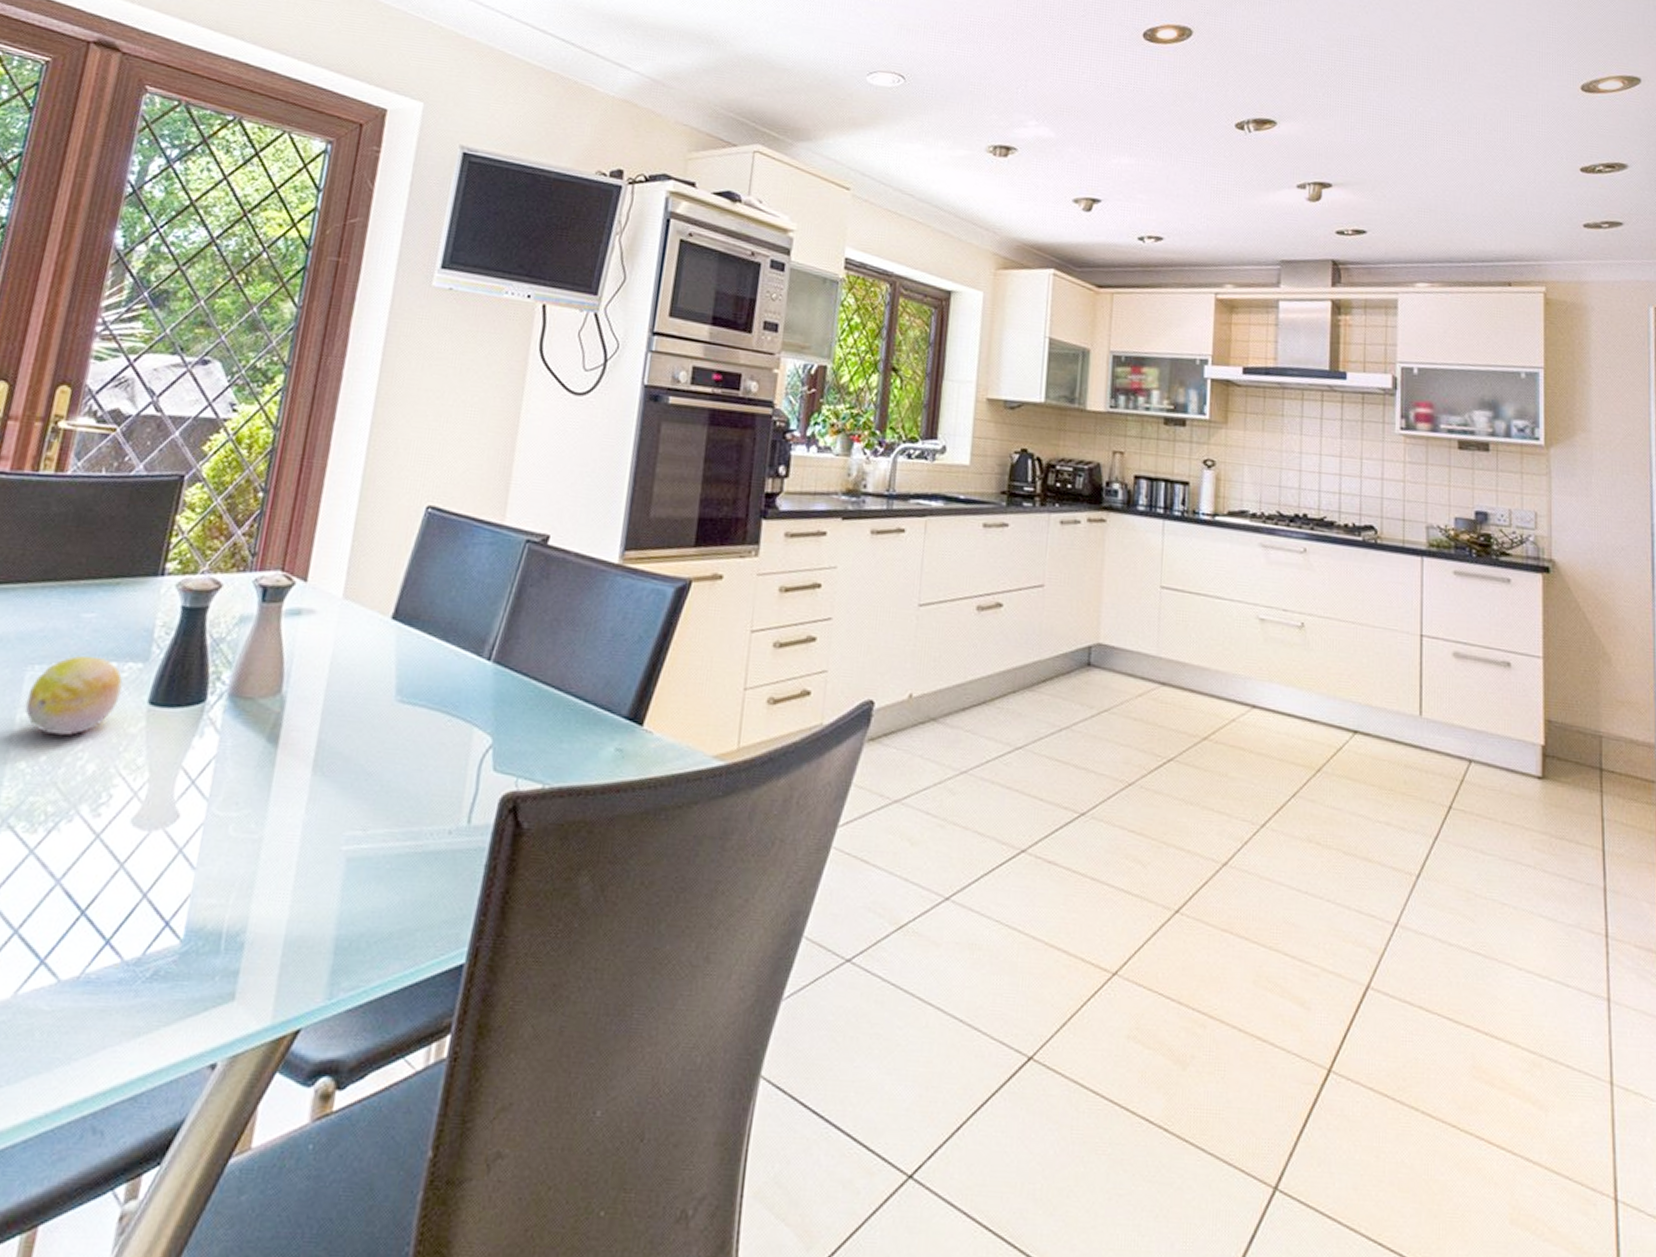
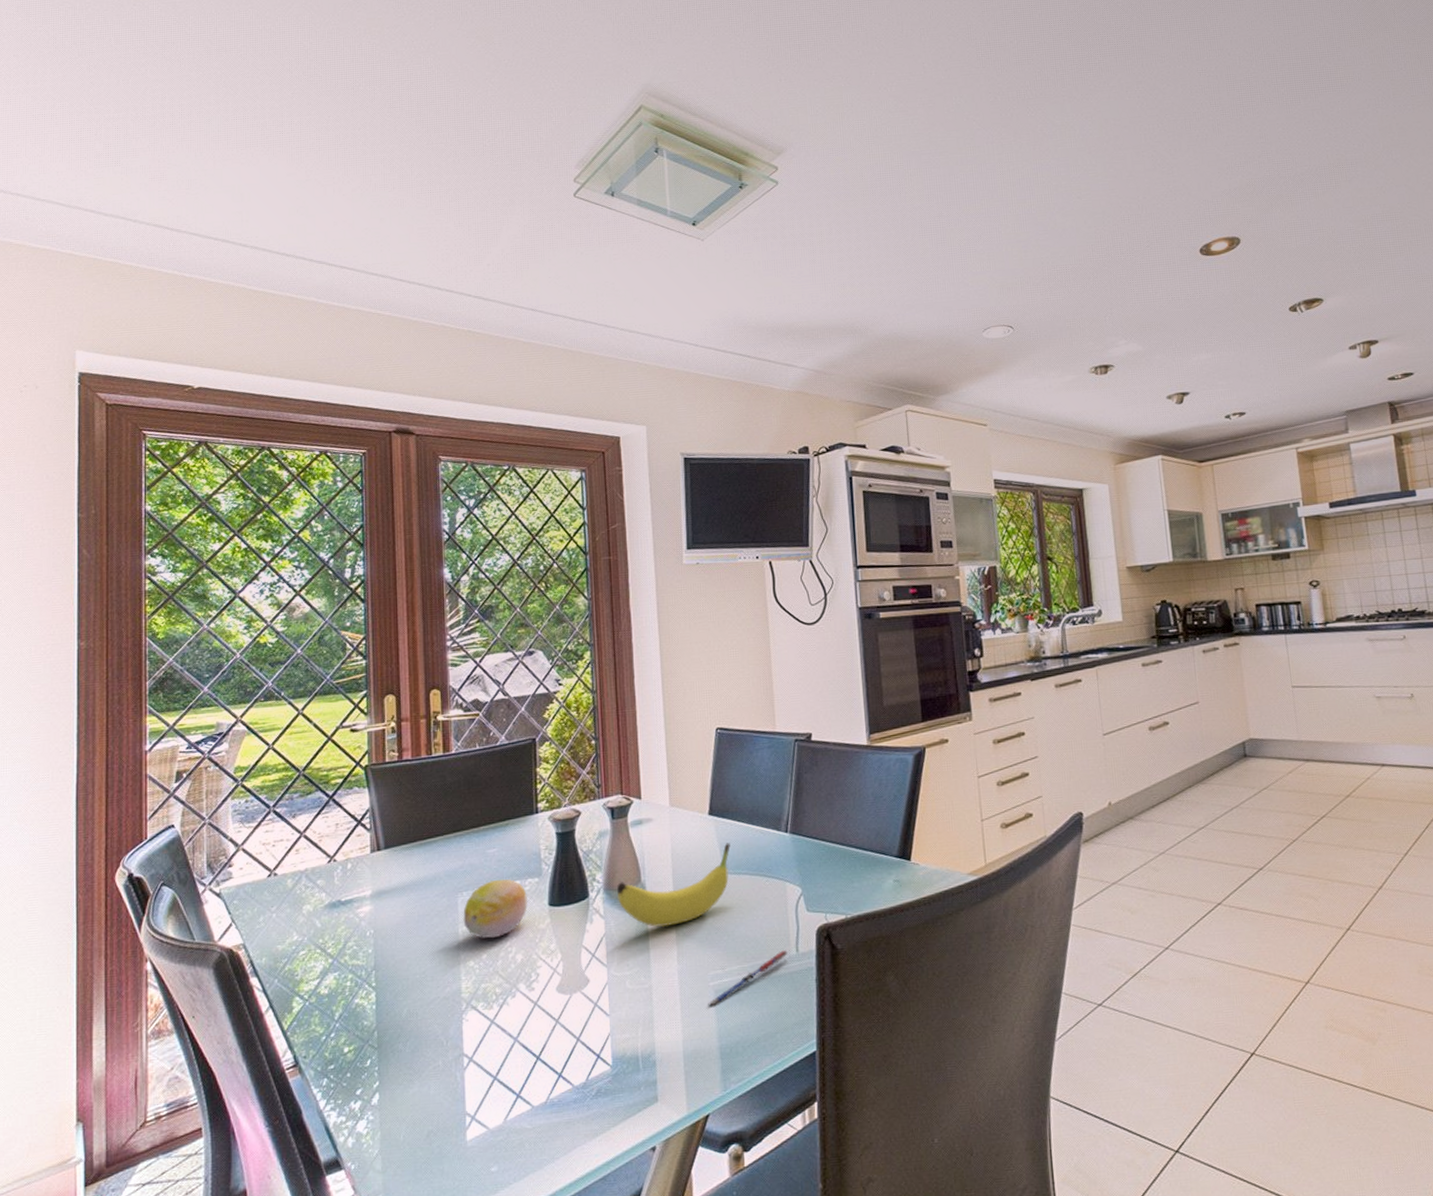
fruit: none [244,660,412,760] -> present [617,843,730,928]
pen: none [333,818,456,881] -> present [708,950,788,1007]

